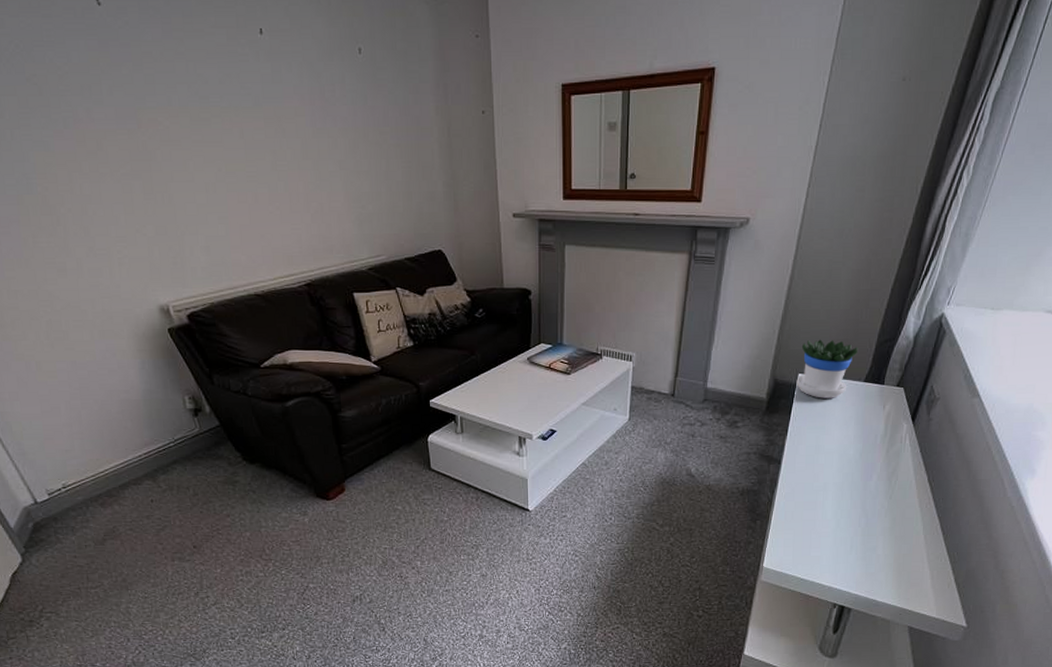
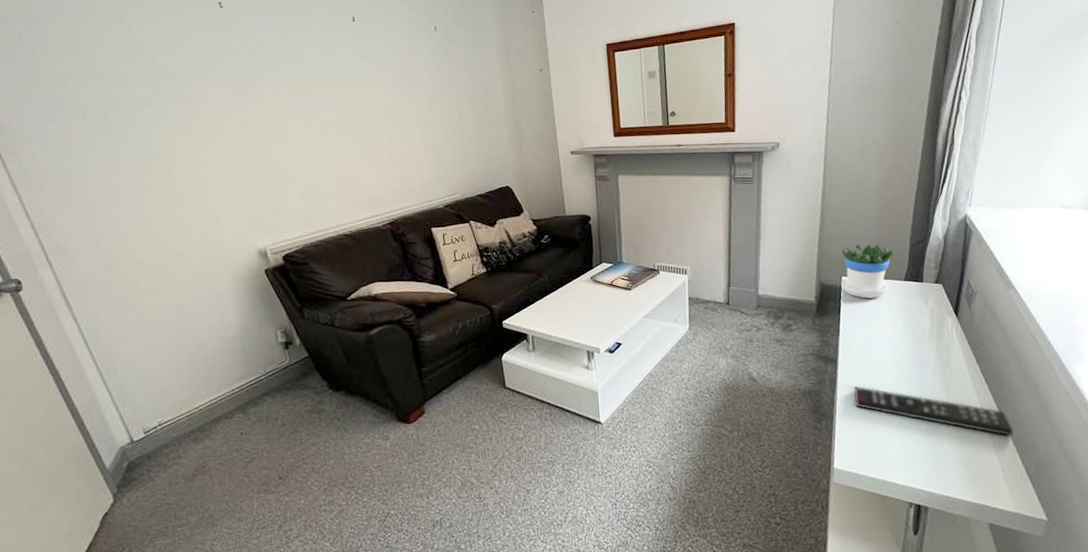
remote control: none [793,487,951,546] -> present [853,385,1015,437]

